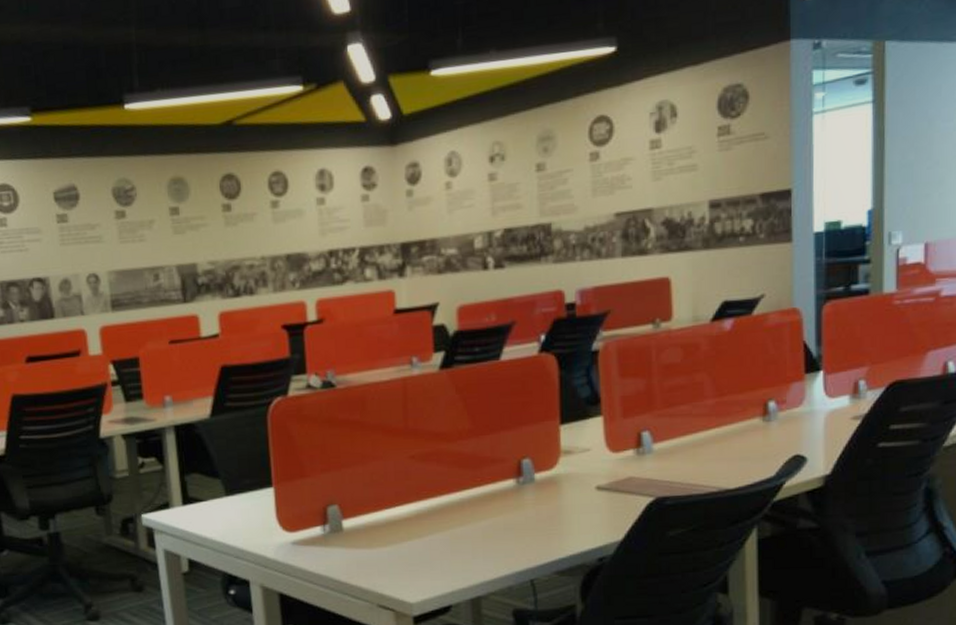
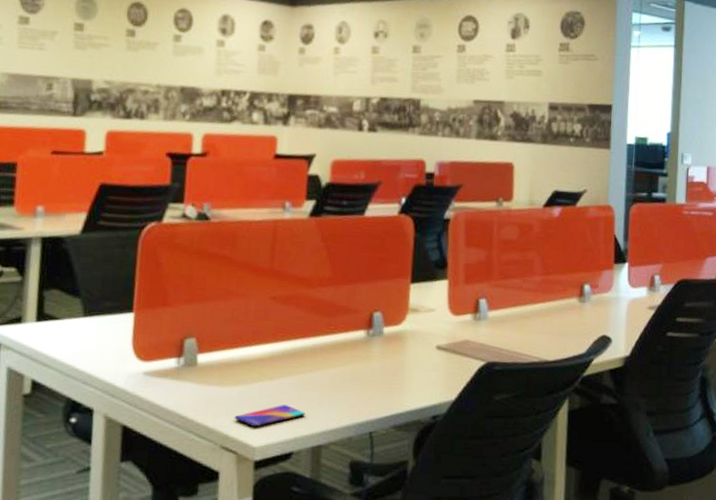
smartphone: none [387,560,460,585] -> present [234,405,306,428]

